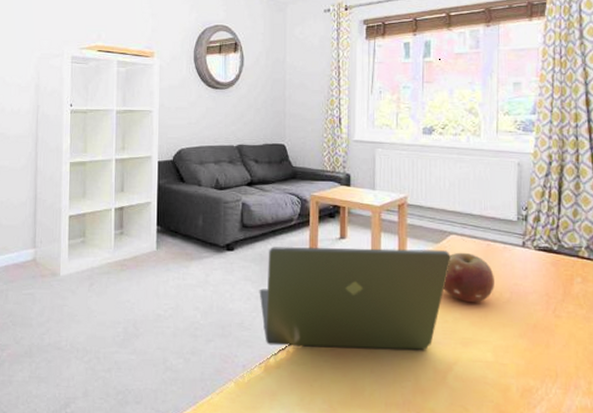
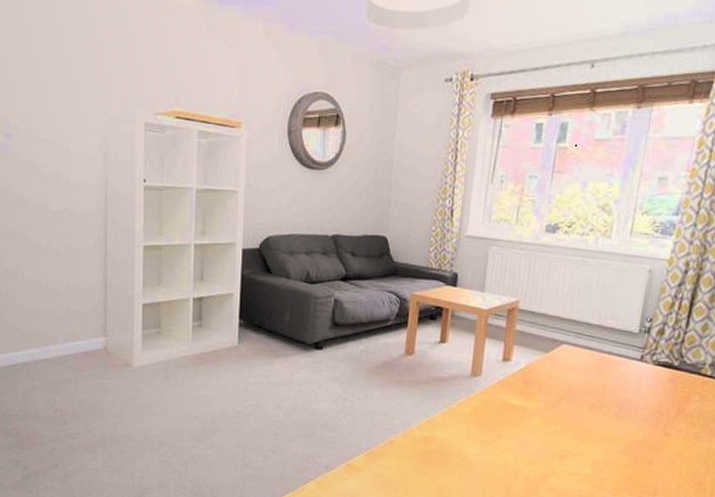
laptop: present [259,247,452,350] -> none [347,347,561,460]
fruit: present [443,252,494,303] -> none [547,363,605,416]

